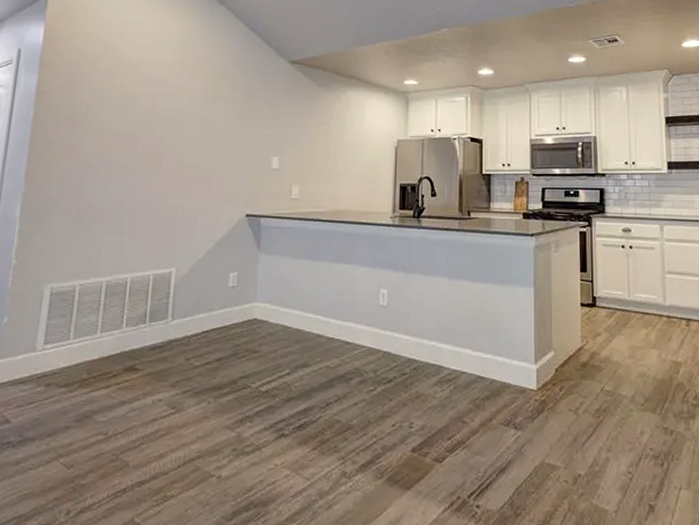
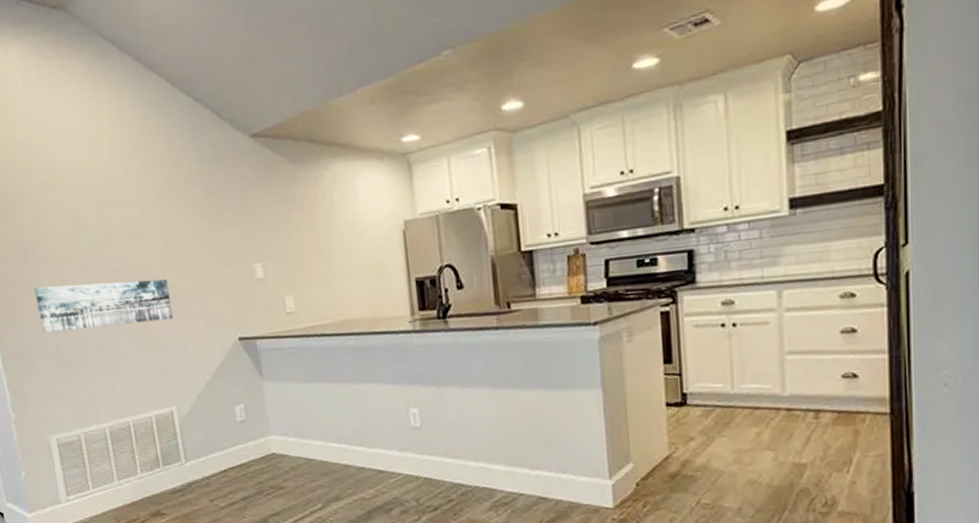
wall art: none [68,152,195,192] -> present [34,279,173,333]

